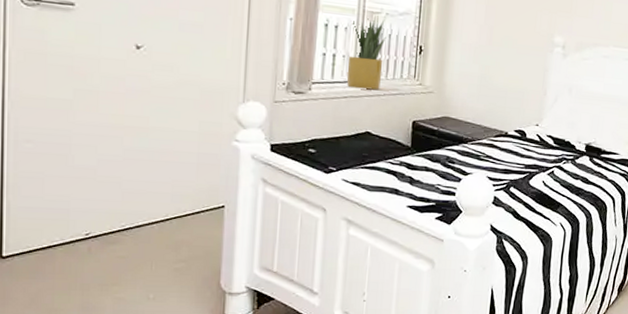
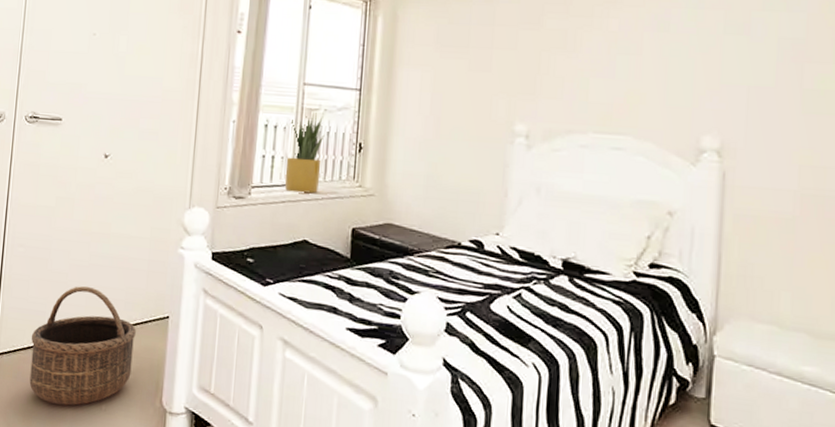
basket: none [51,180,186,299] -> present [29,285,136,406]

